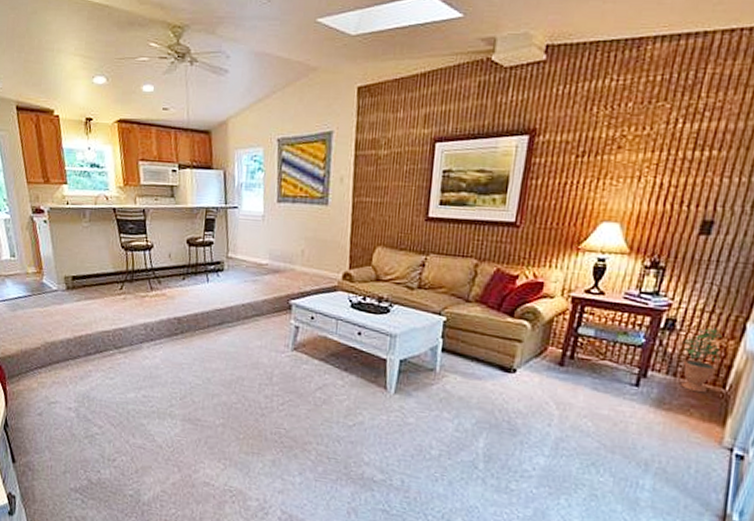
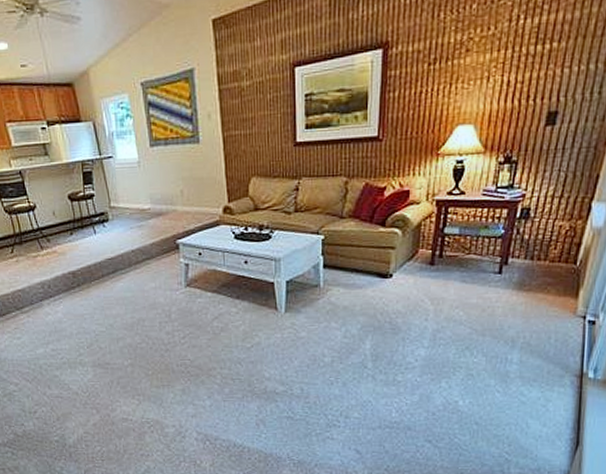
potted plant: present [681,325,723,393] -> none [537,209,571,272]

